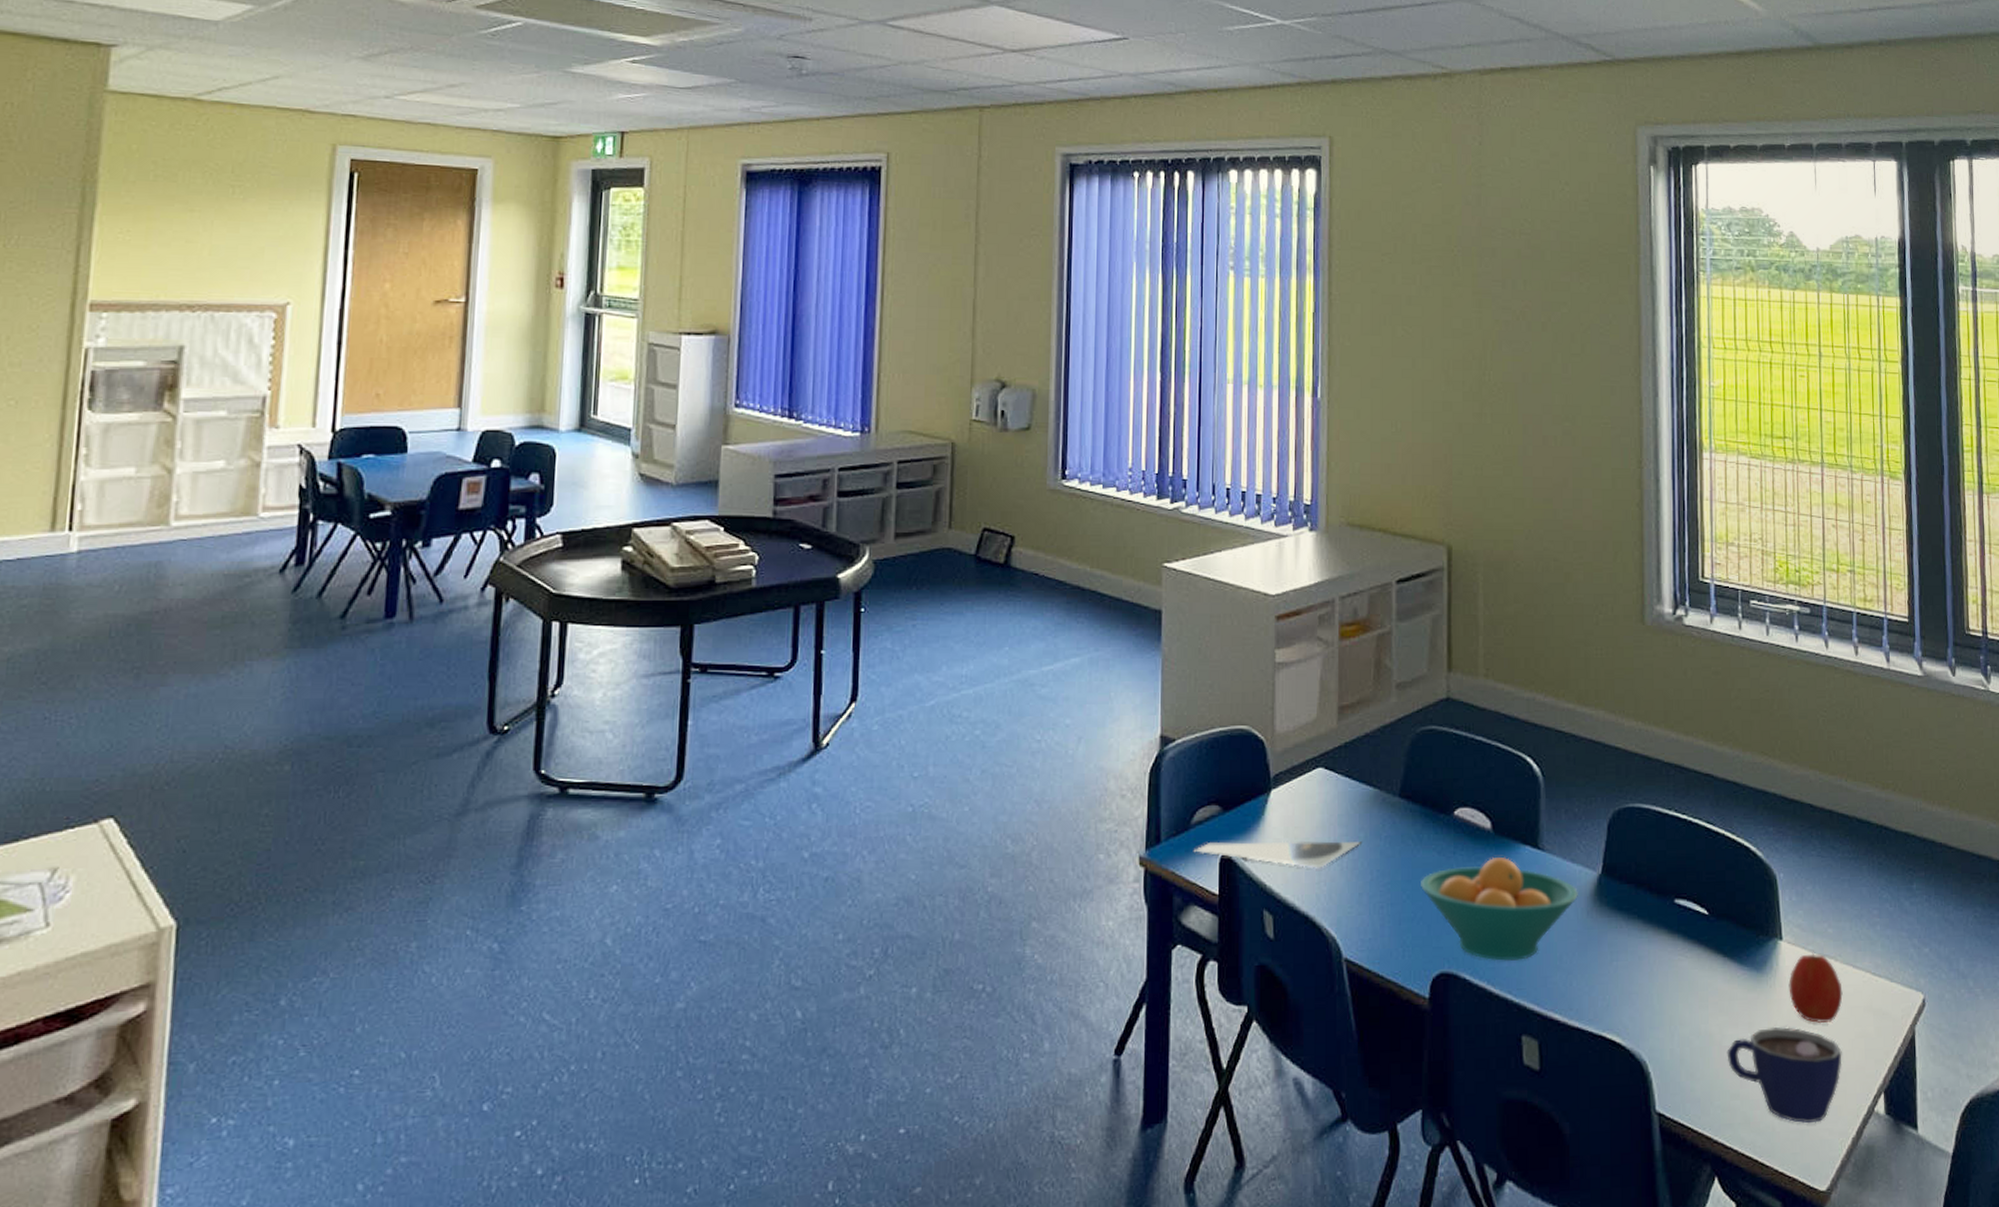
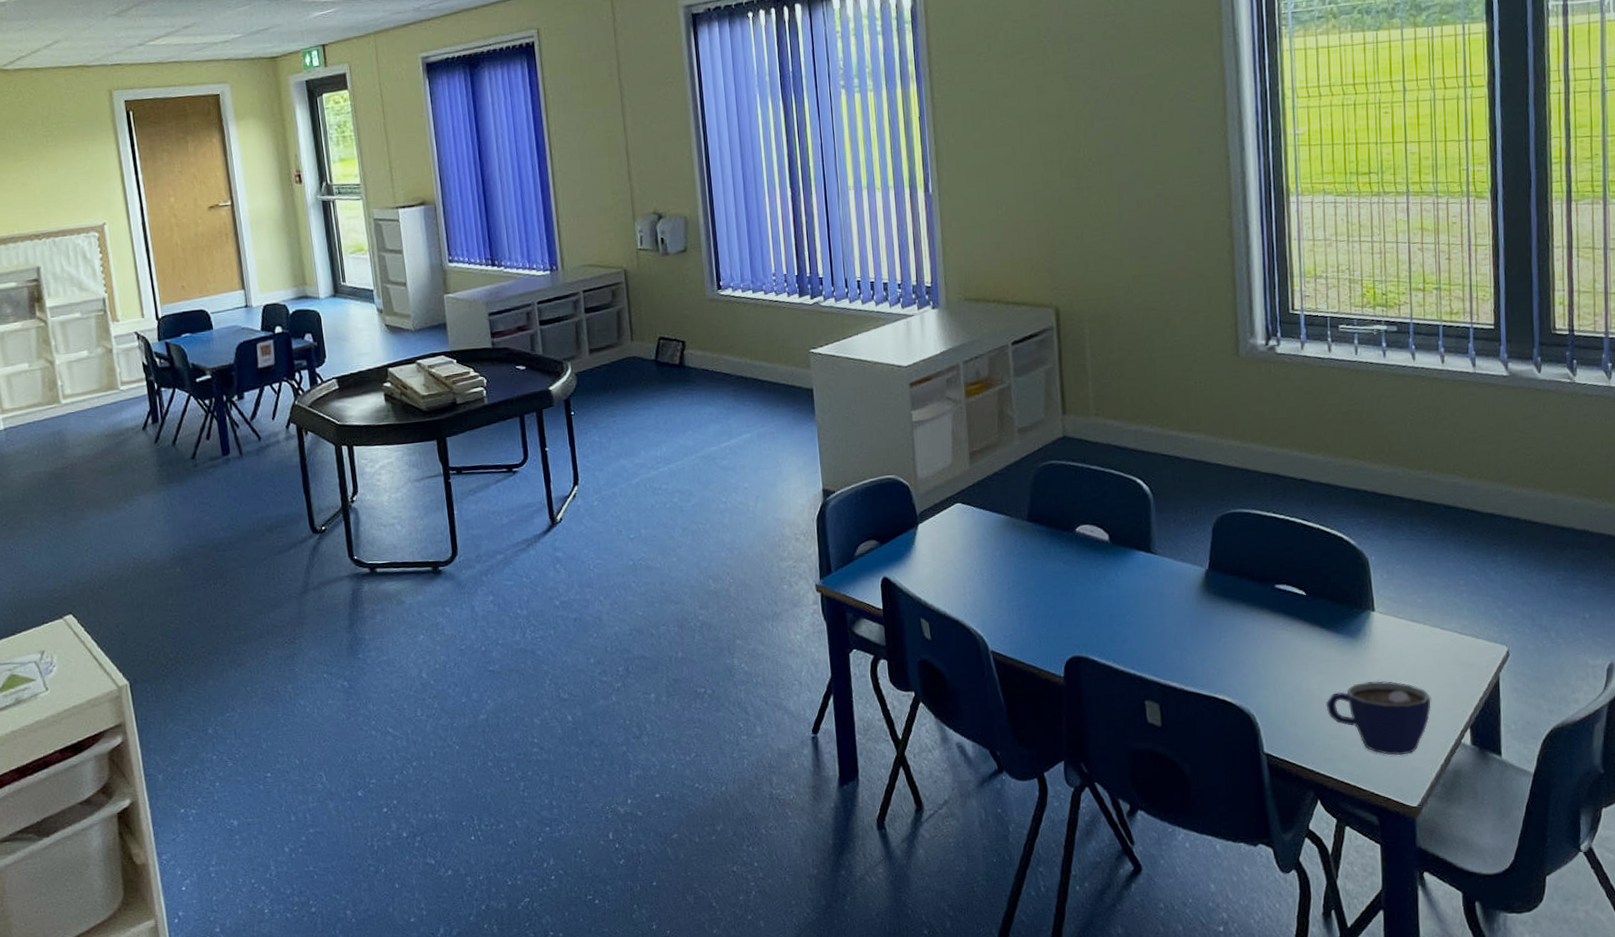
plate: present [1194,841,1361,868] -> none [859,559,998,583]
fruit bowl: present [1421,857,1578,961] -> none [1051,562,1188,645]
apple: present [1788,951,1843,1024] -> none [1381,618,1431,677]

